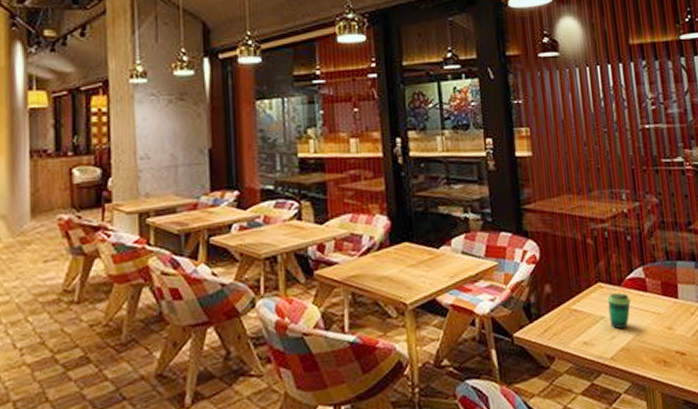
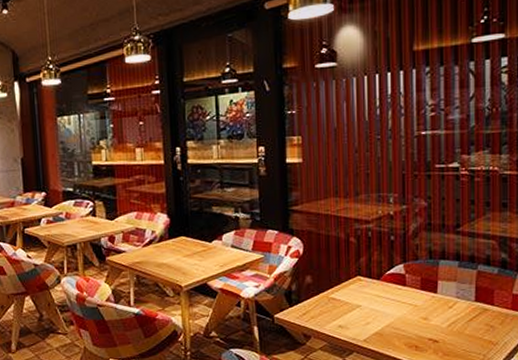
cup: present [607,293,631,330] -> none [365,286,388,317]

